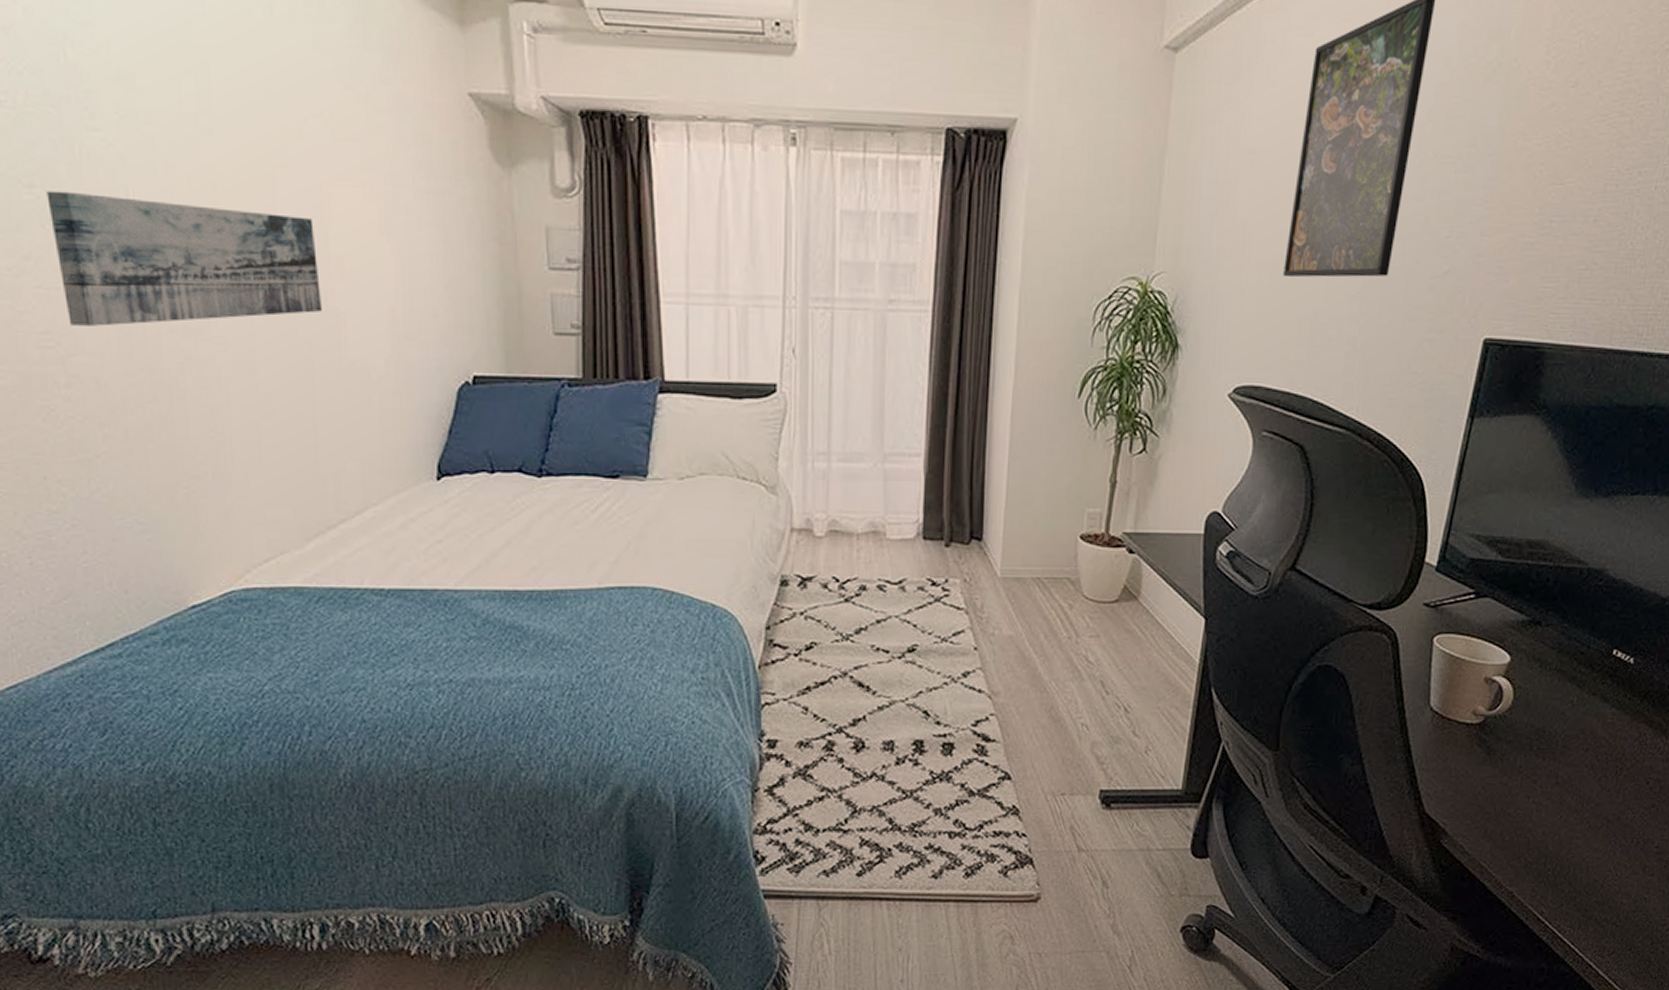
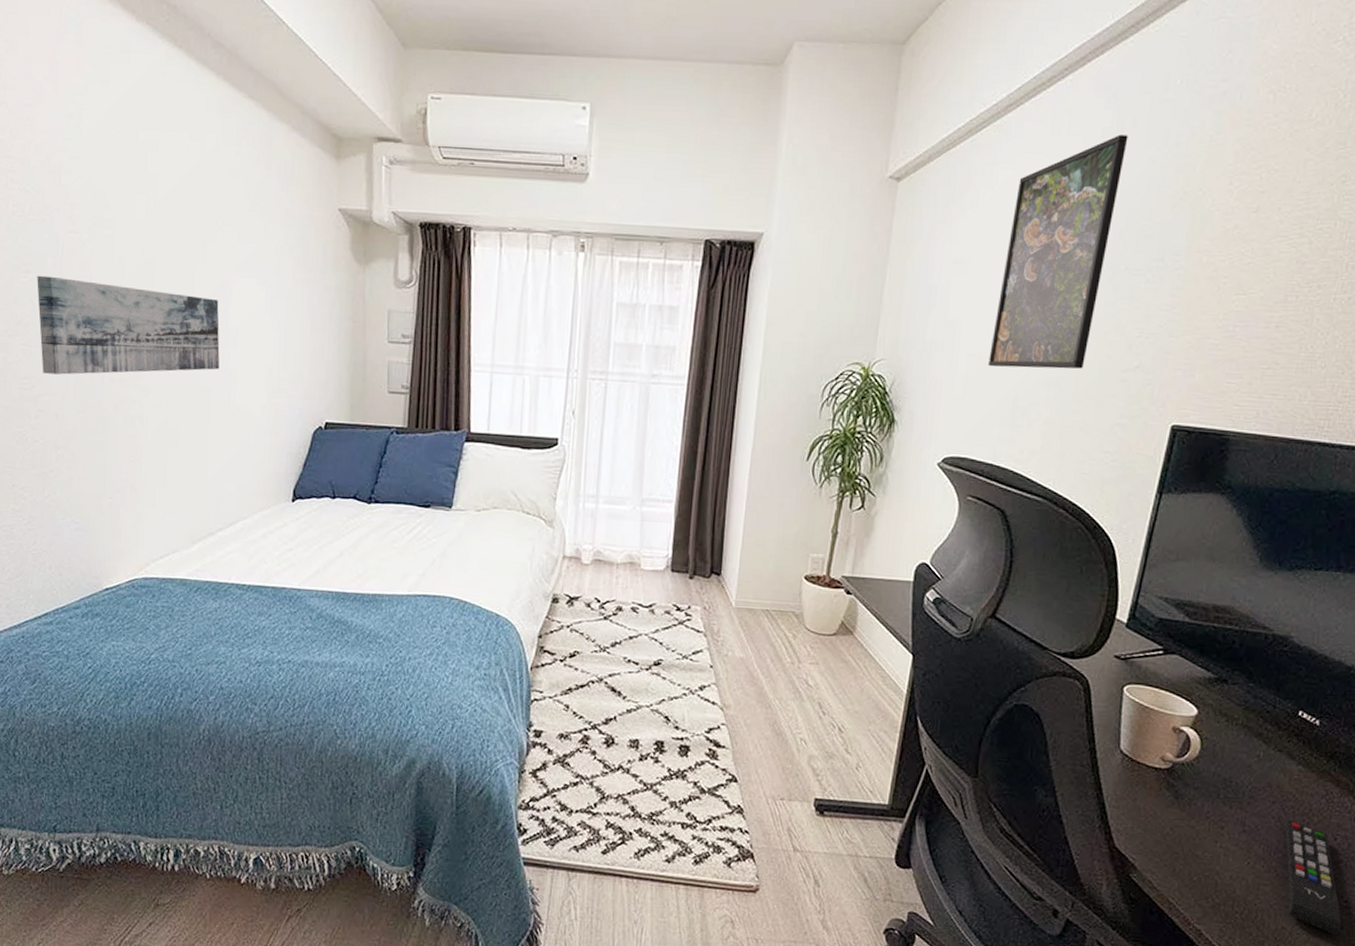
remote control: none [1597,766,1653,883] -> present [1285,819,1342,936]

